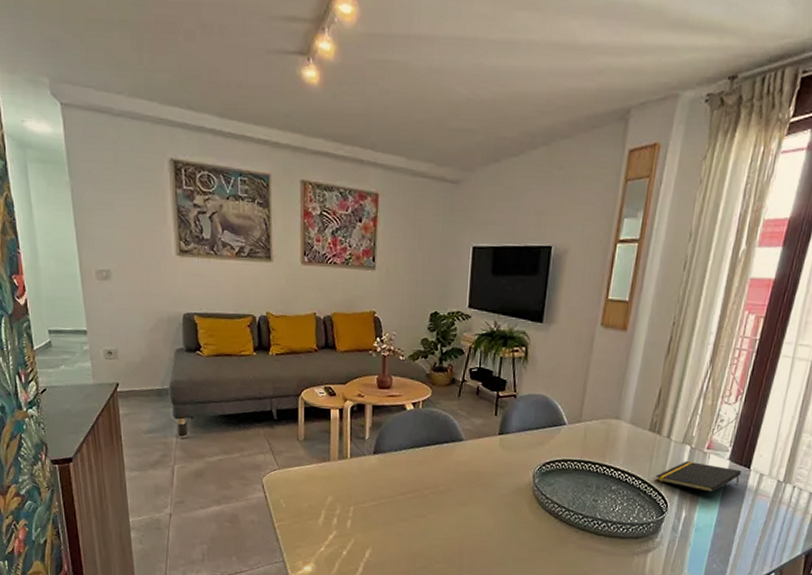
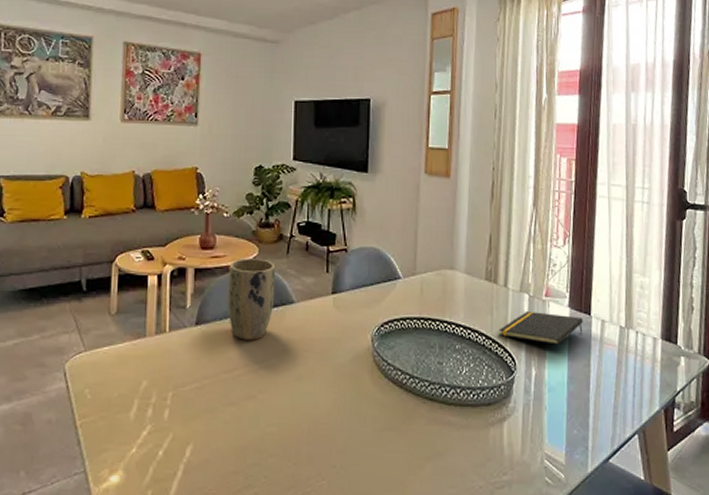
plant pot: none [402,398,447,470] -> present [227,258,276,340]

